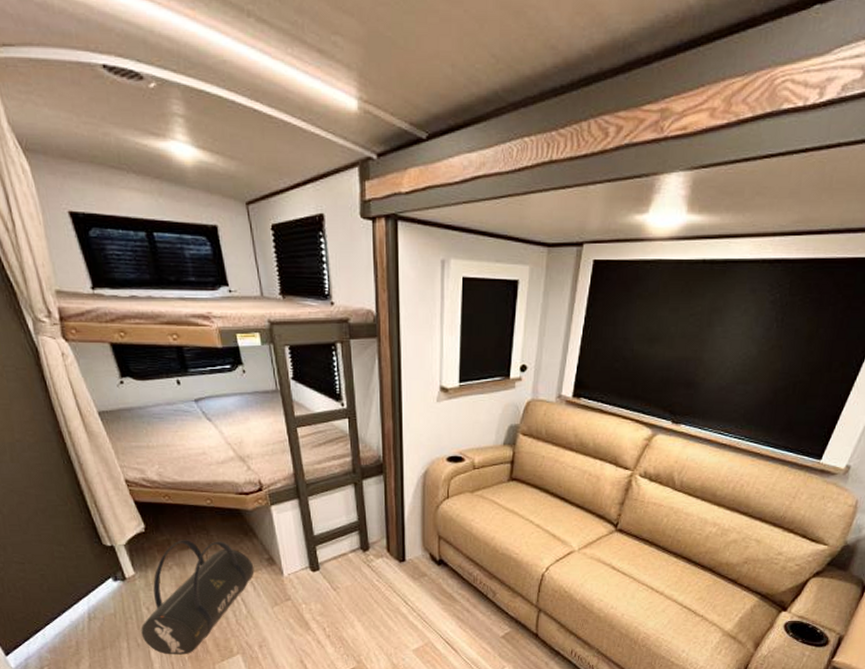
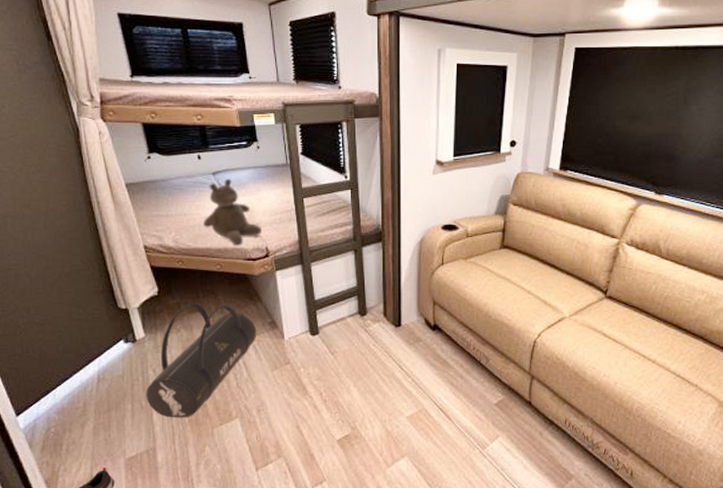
teddy bear: none [189,406,253,478] -> present [204,178,262,245]

